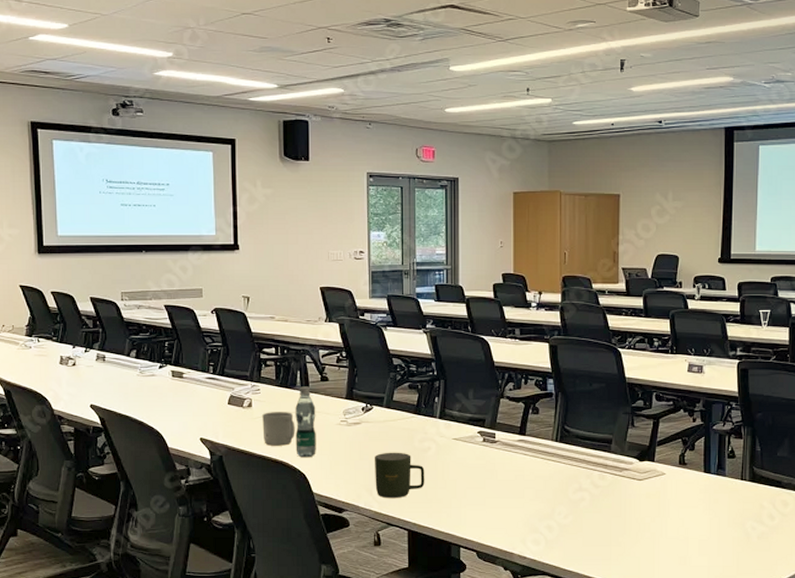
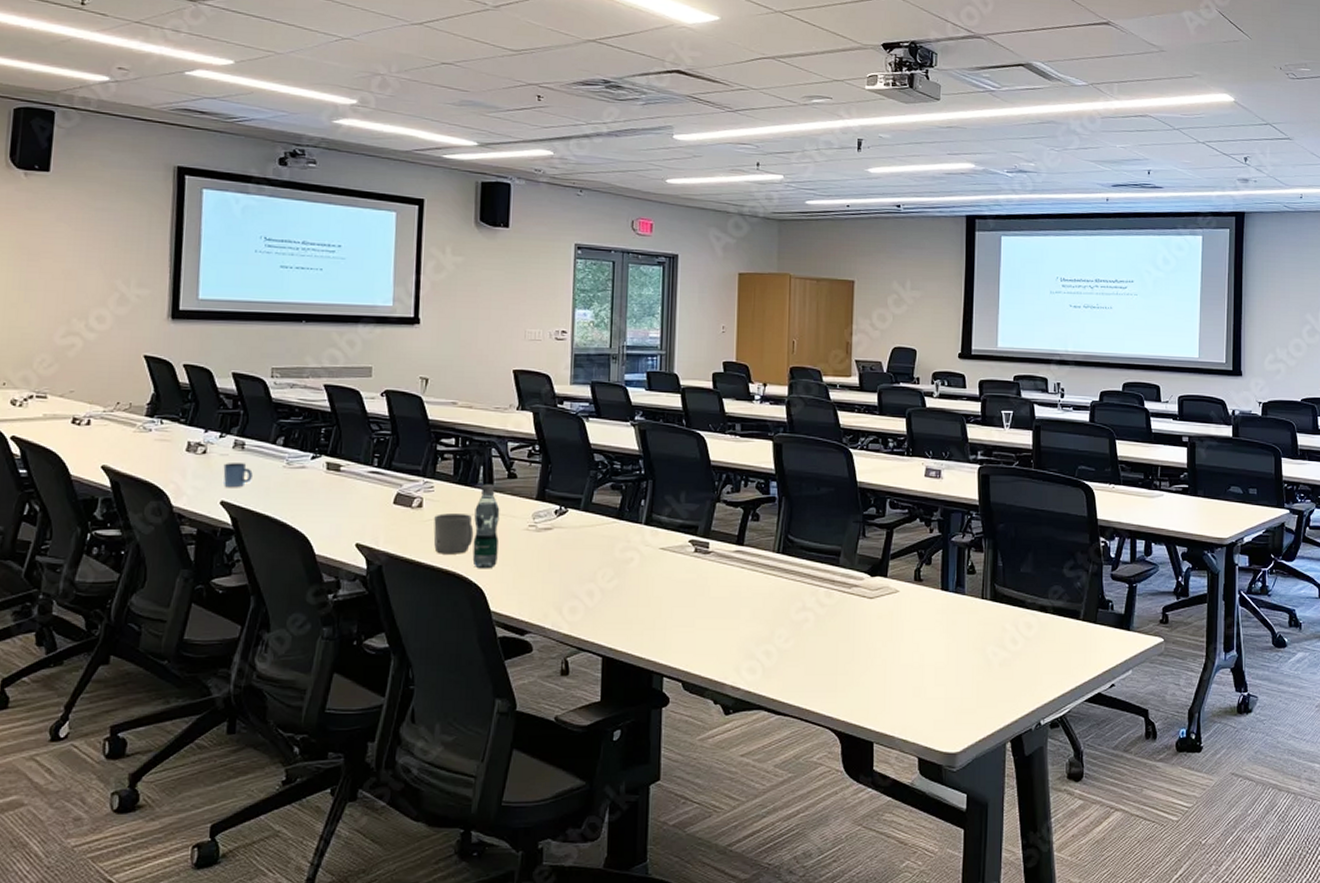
mug: none [90,373,114,394] -> present [223,463,253,488]
mug: present [374,452,425,499] -> none [565,563,626,619]

